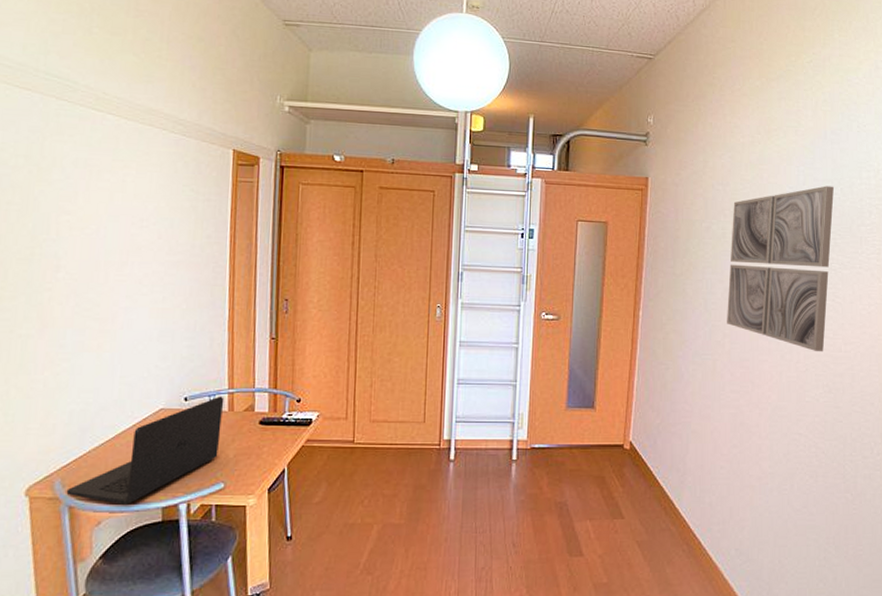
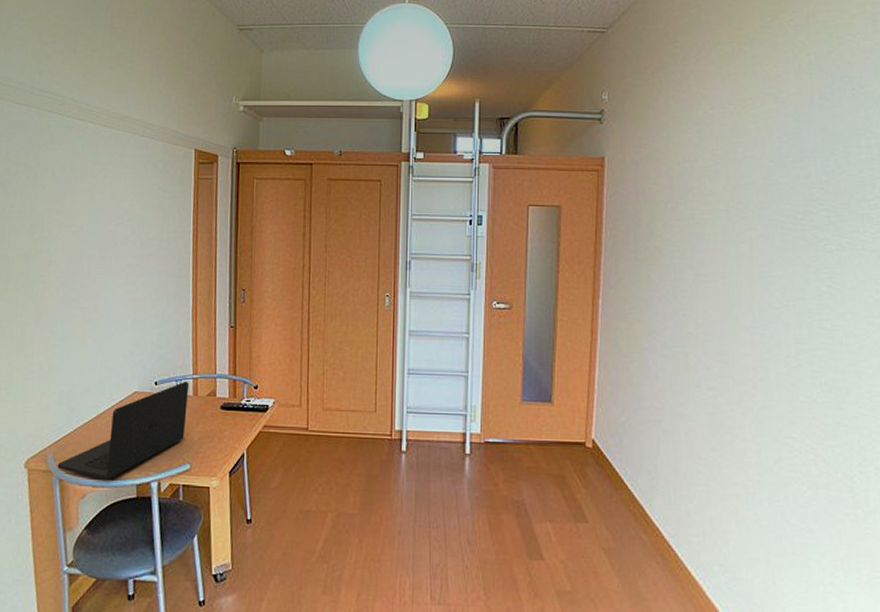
wall art: present [727,186,834,352] -> none [699,157,826,346]

